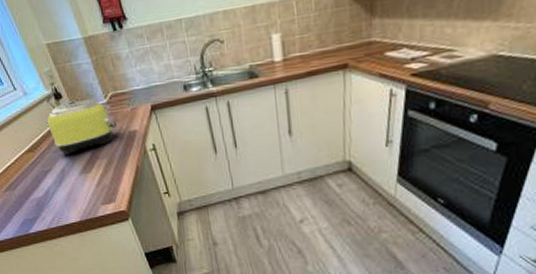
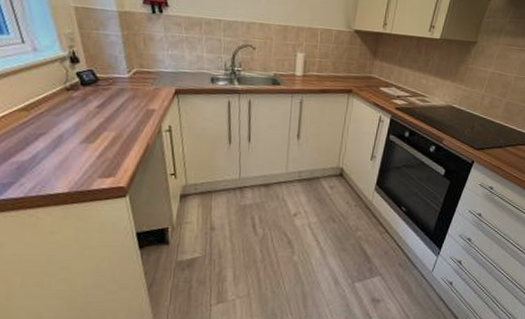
toaster: present [46,99,116,155] -> none [54,69,135,121]

